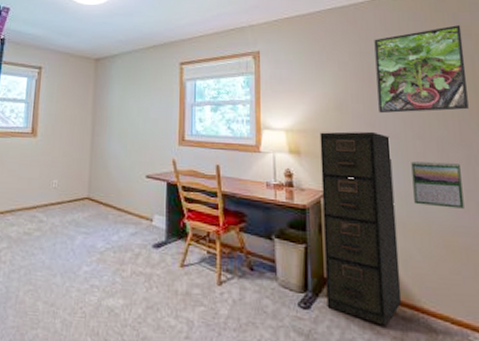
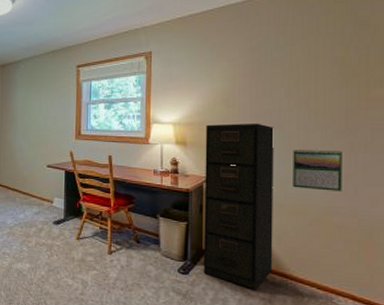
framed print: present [374,25,469,114] -> none [265,16,360,106]

